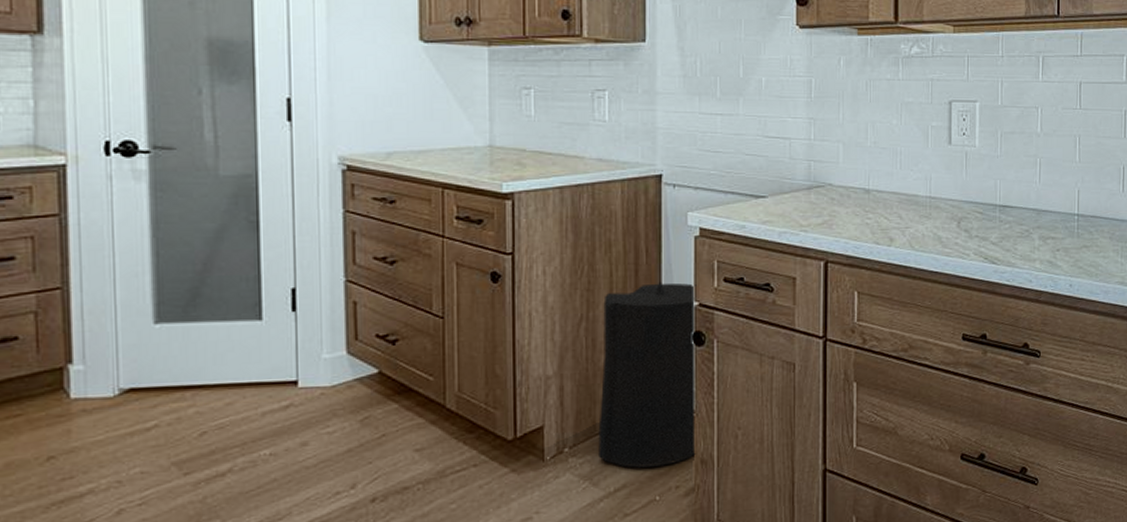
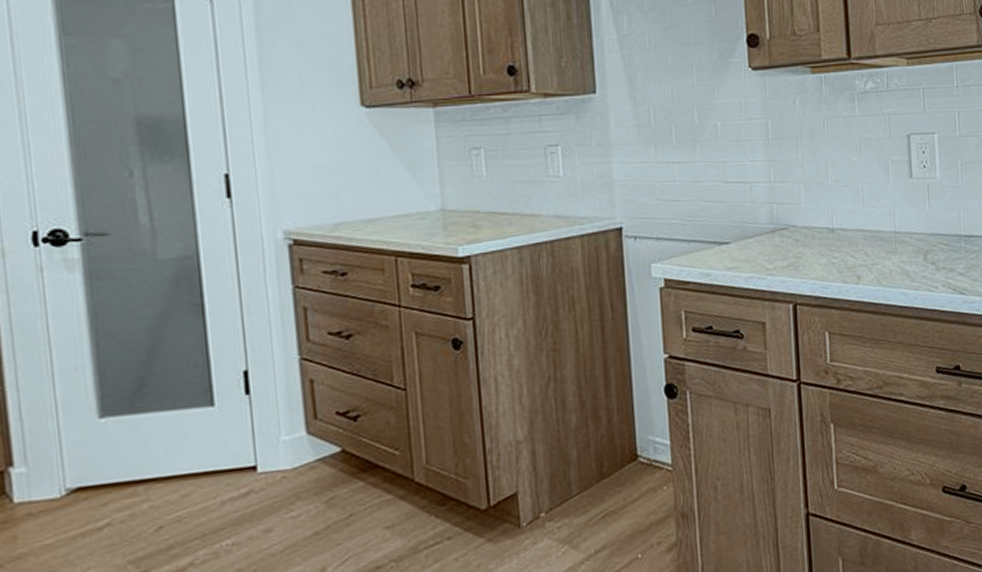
trash can: present [598,281,696,468] -> none [571,336,676,528]

